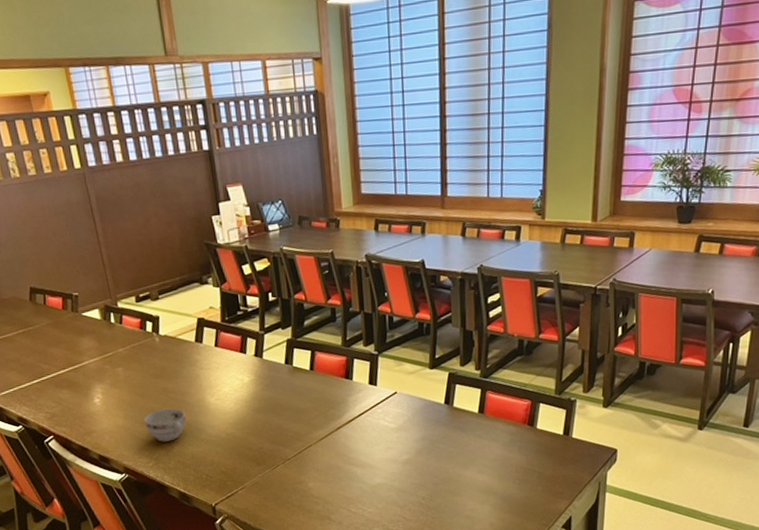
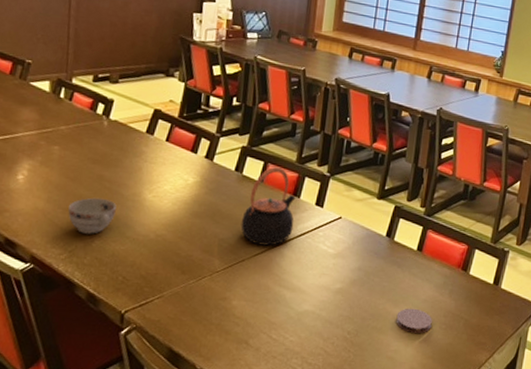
teapot: none [301,353,352,430] -> present [240,166,296,246]
coaster: none [468,468,505,492] -> present [396,308,432,334]

